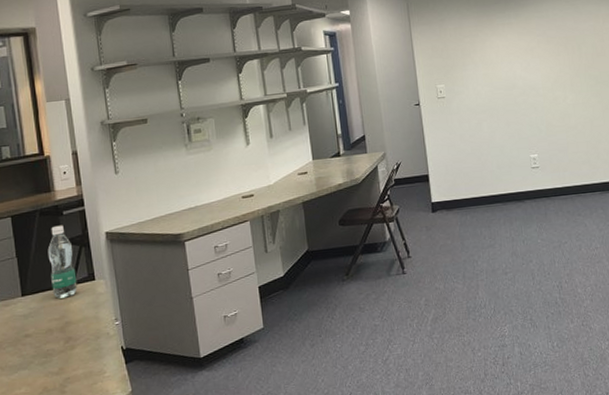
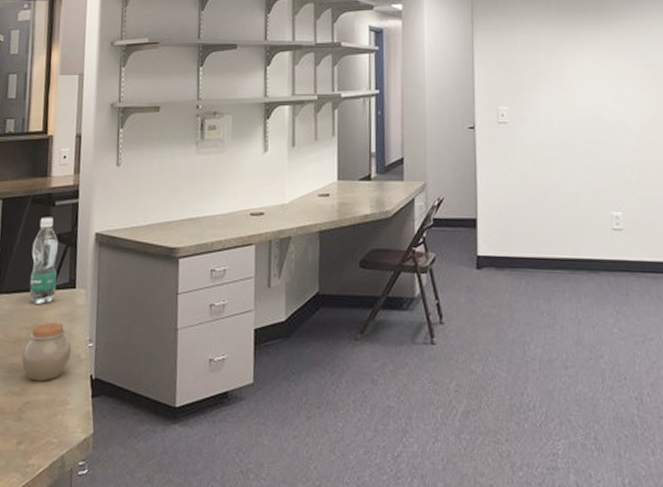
jar: none [55,310,101,361] -> present [21,323,72,382]

